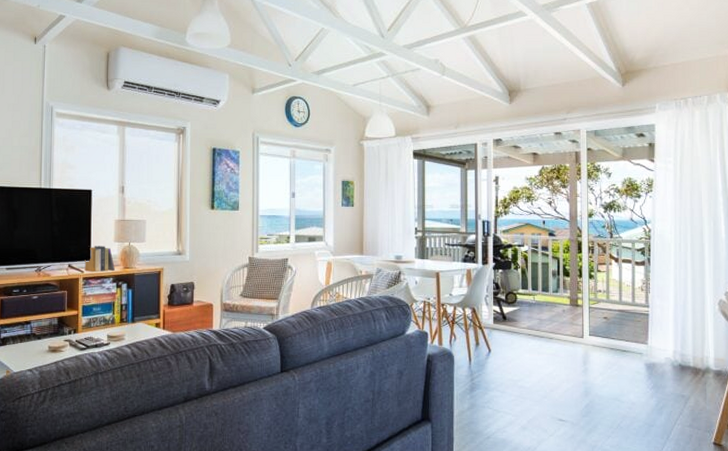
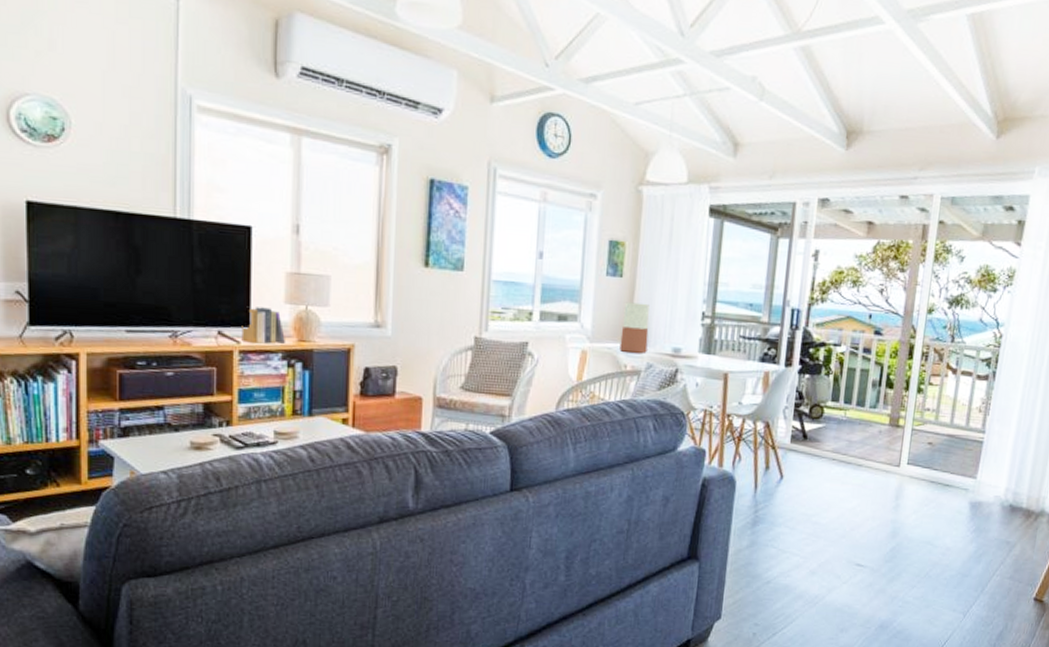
vase: none [356,224,376,262] -> present [620,302,650,354]

